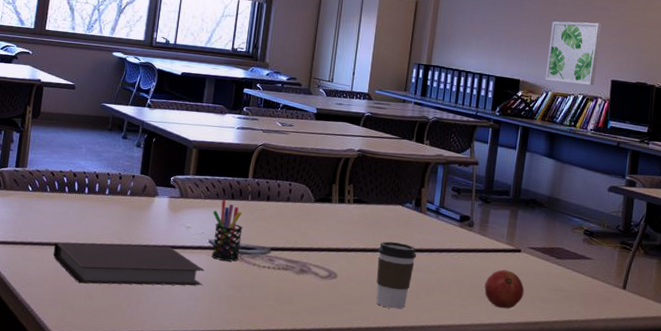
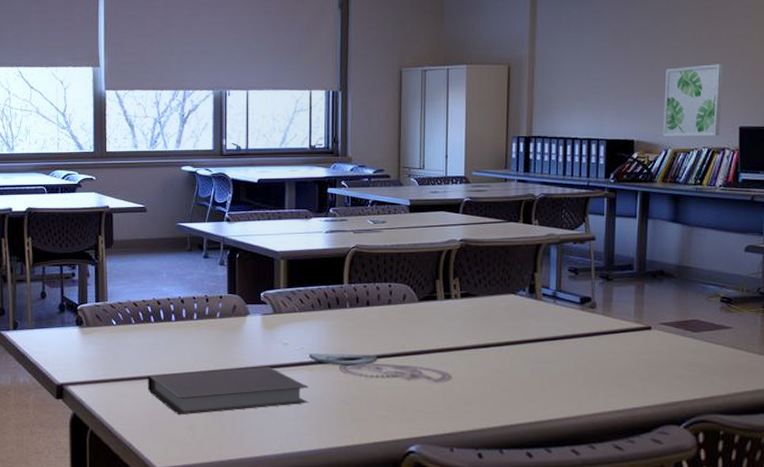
pen holder: present [211,199,243,262] -> none [310,310,344,375]
coffee cup: present [376,241,417,309] -> none [493,335,536,405]
fruit: present [484,269,524,309] -> none [614,350,659,392]

